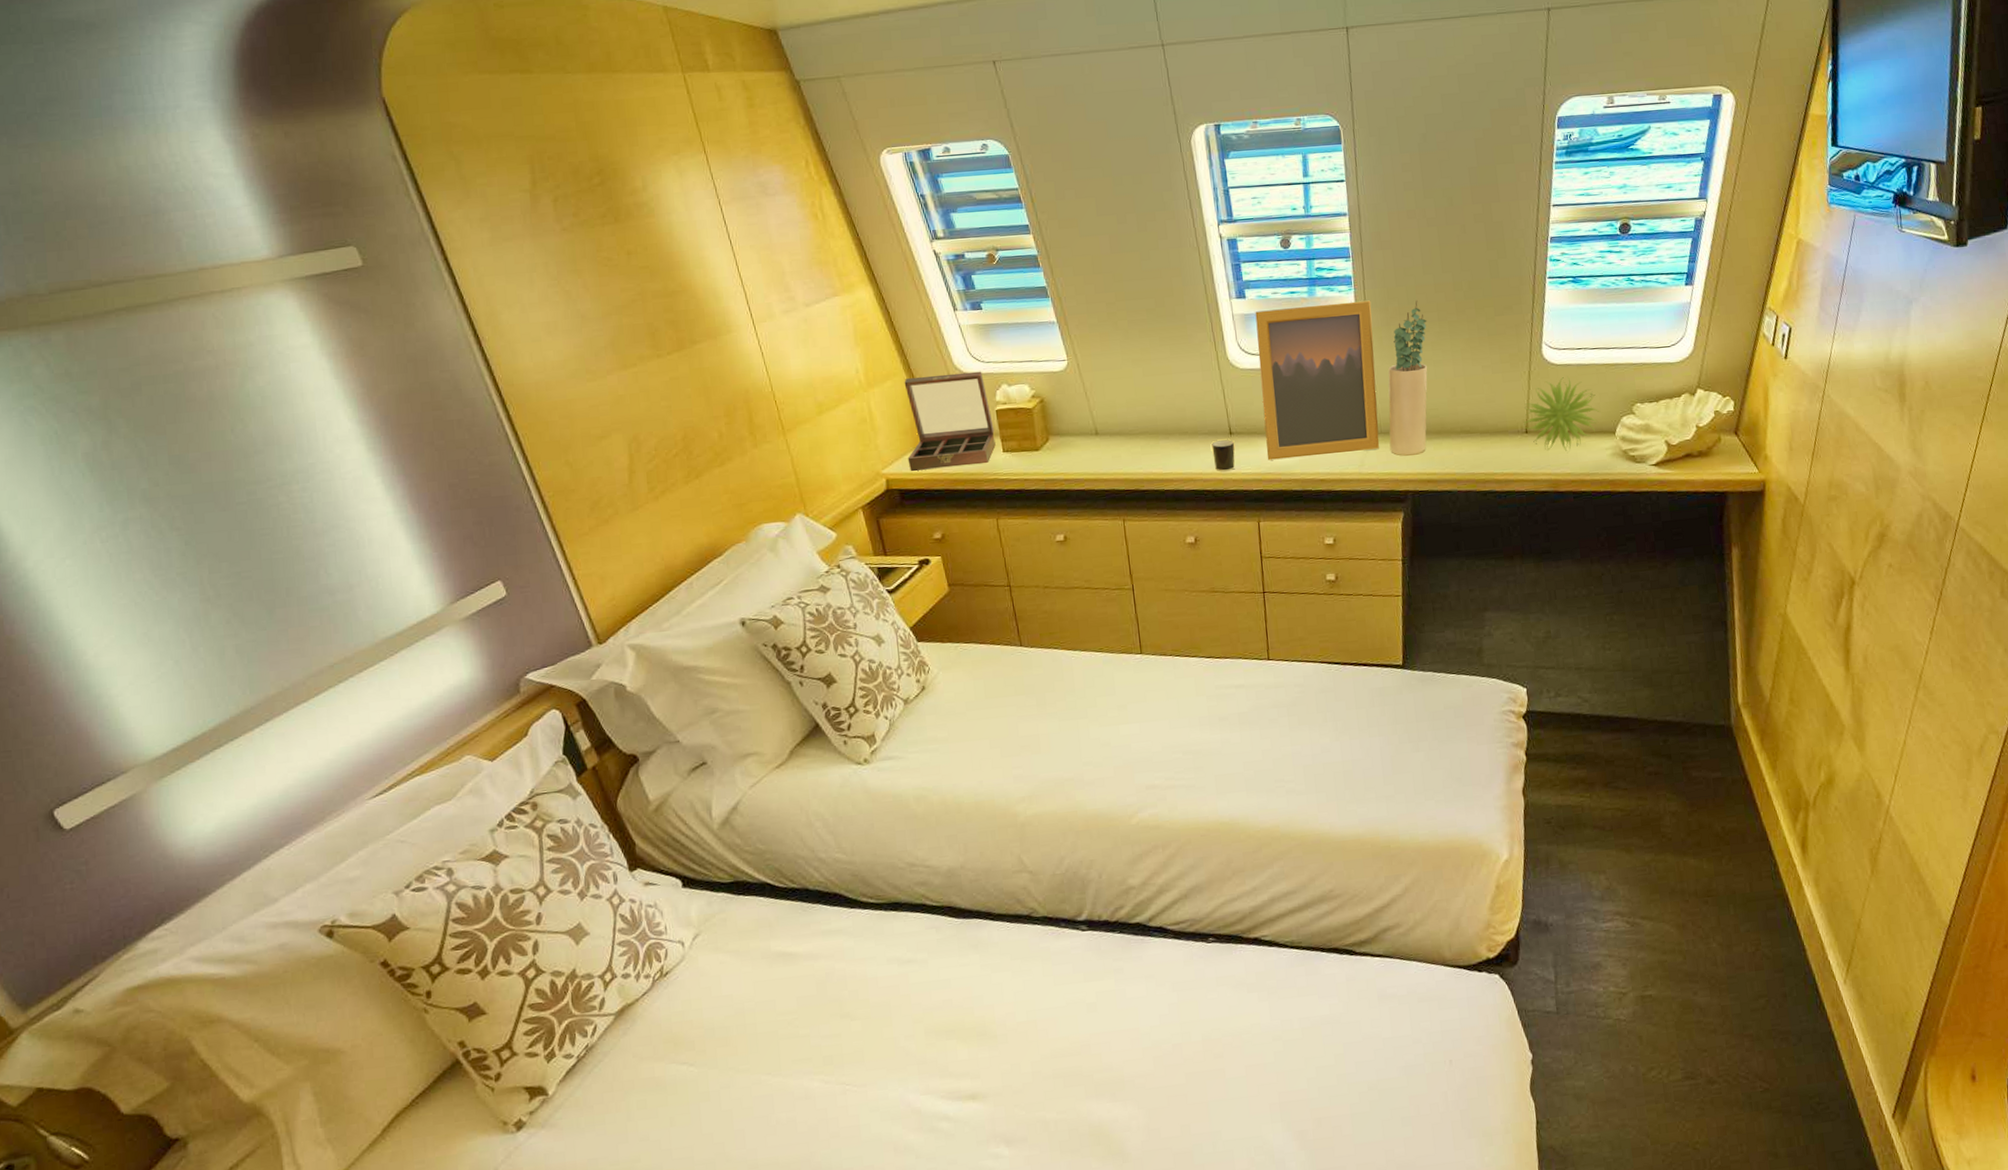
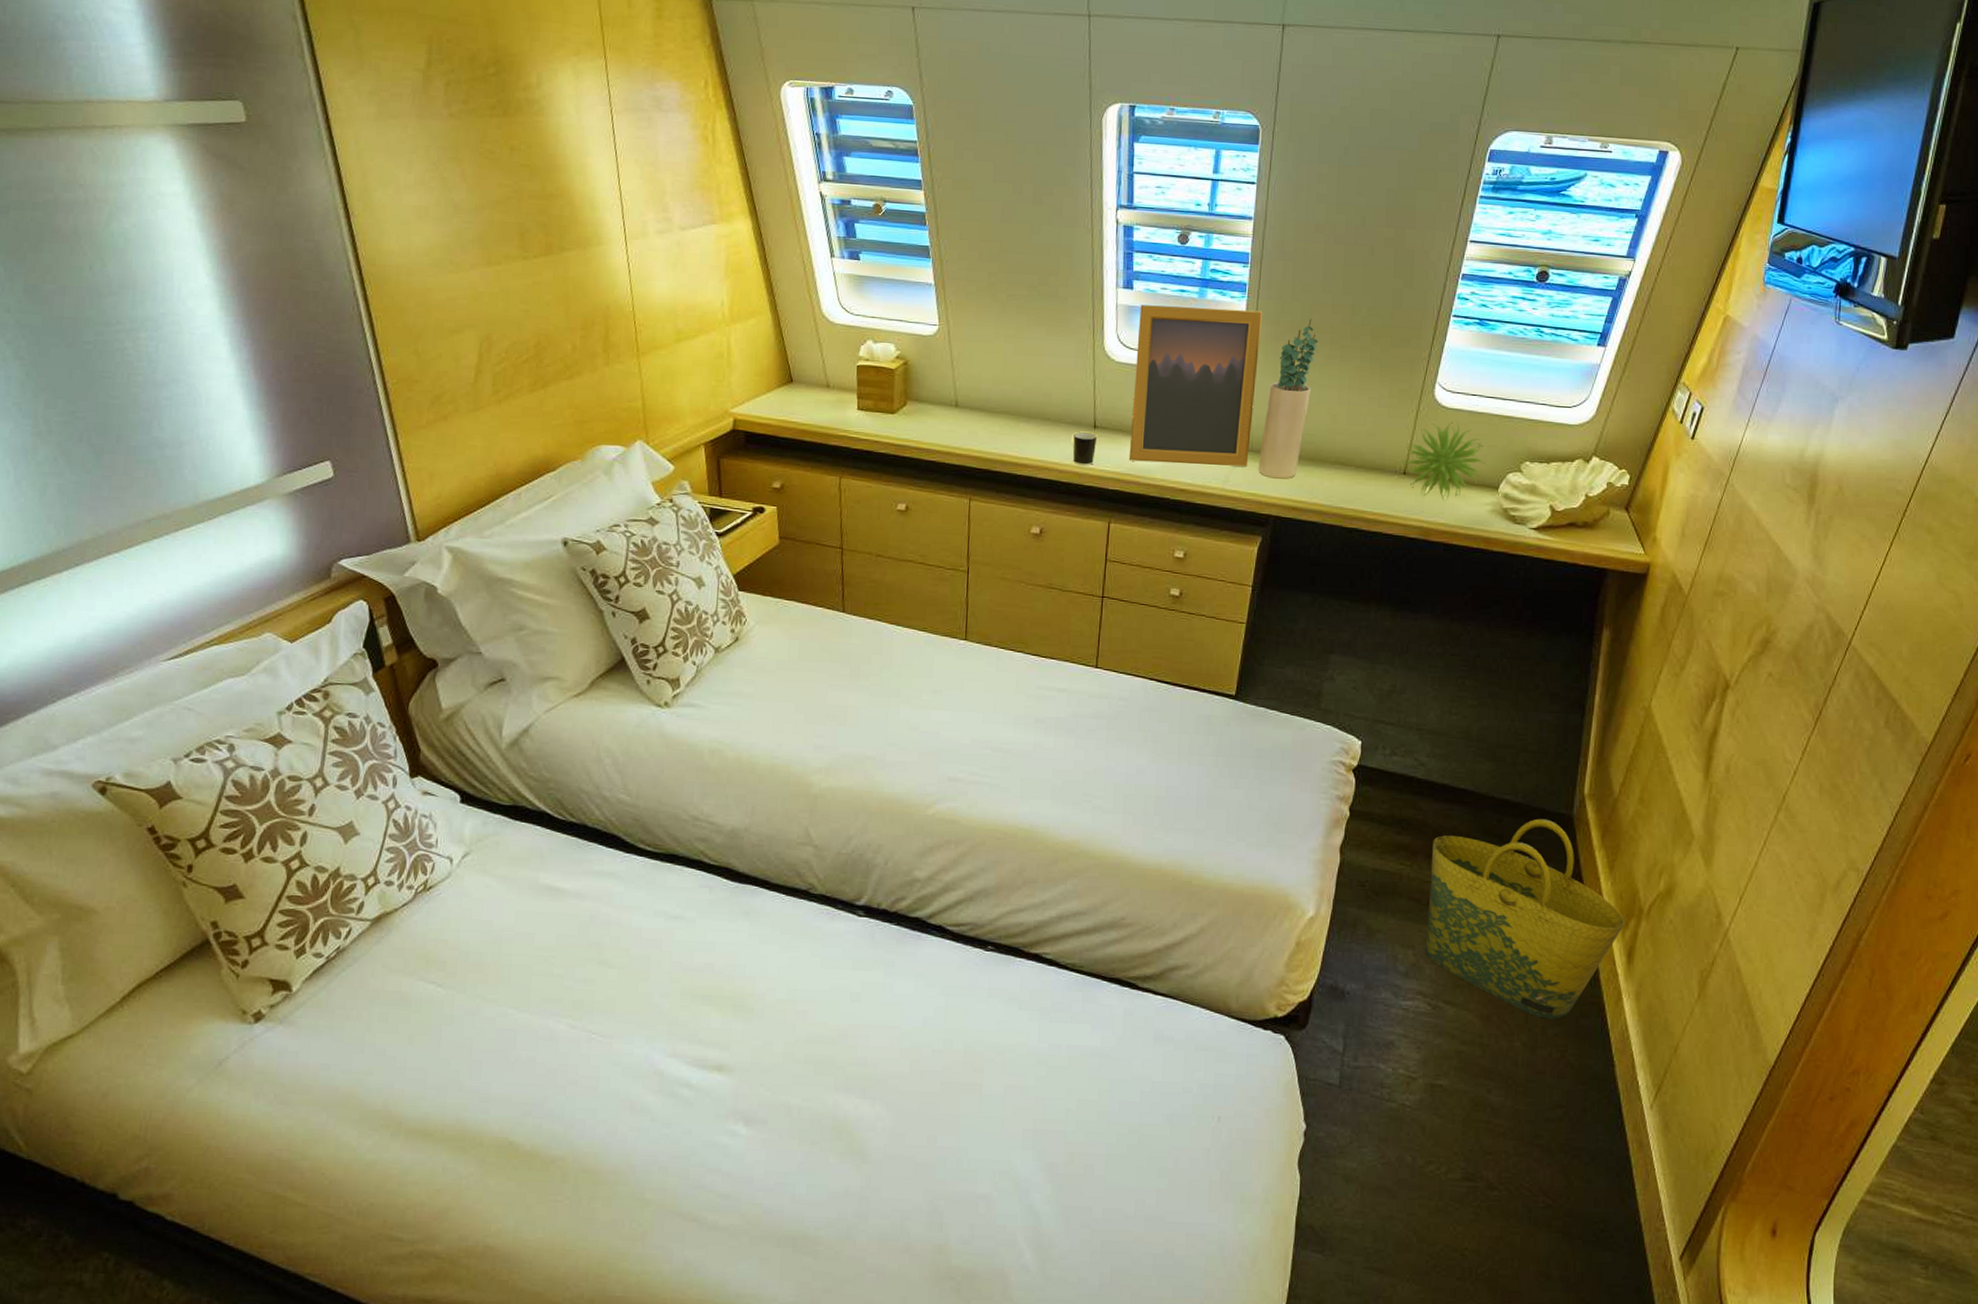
jewelry box: present [904,371,996,471] -> none [759,319,852,419]
tote bag: none [1607,732,1795,918] -> present [1425,818,1625,1019]

